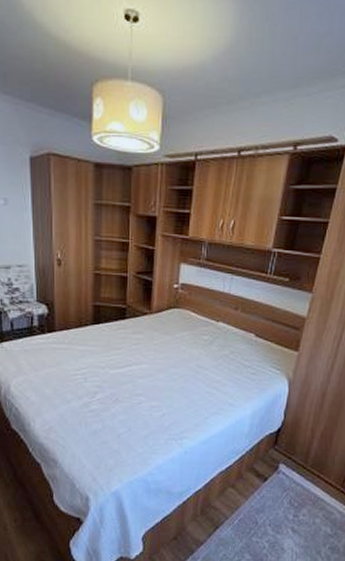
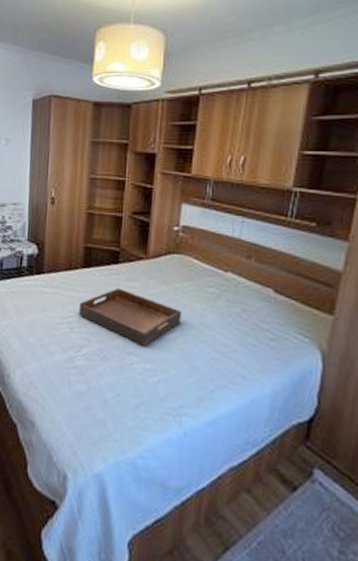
serving tray: none [92,340,181,388] -> present [79,287,182,346]

